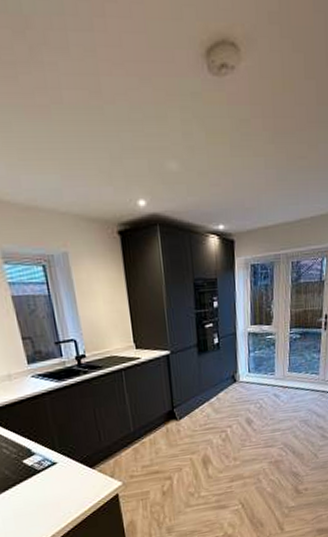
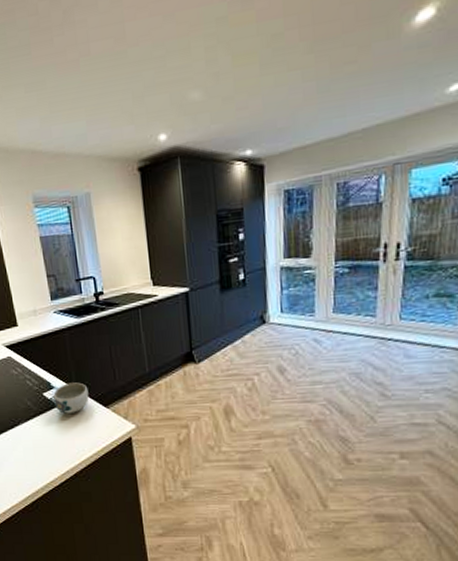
bowl: none [34,446,74,479] -> present [53,382,89,414]

